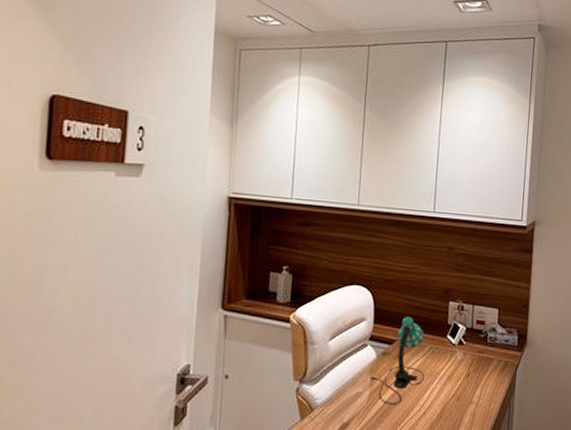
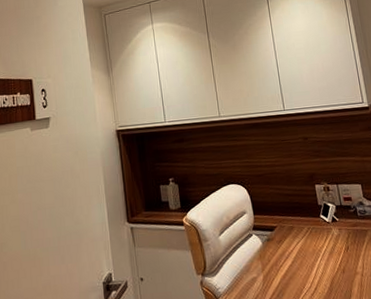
desk lamp: present [370,317,424,405] -> none [261,204,308,285]

